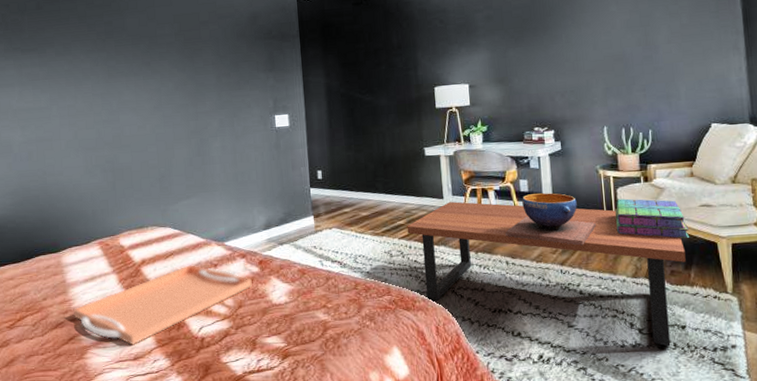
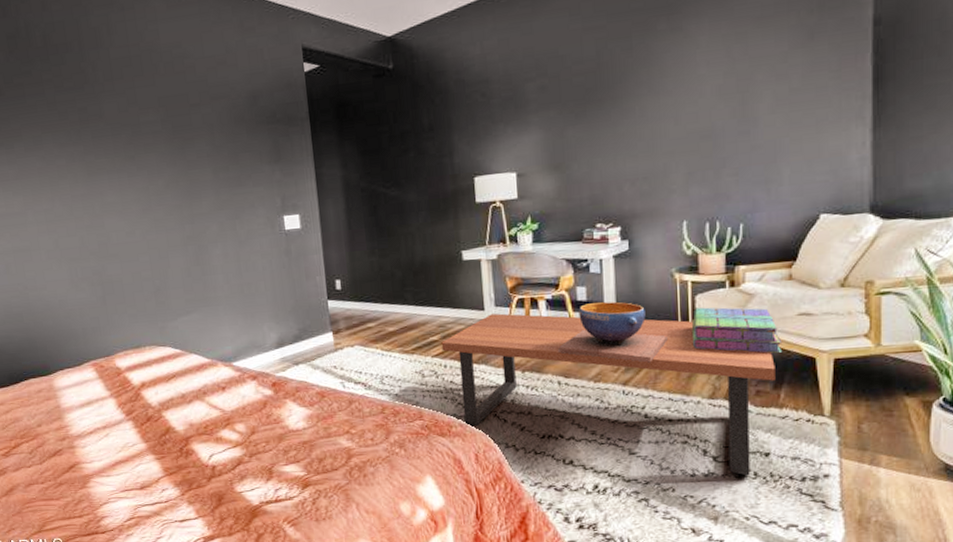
serving tray: present [73,265,252,345] -> none [71,388,266,474]

